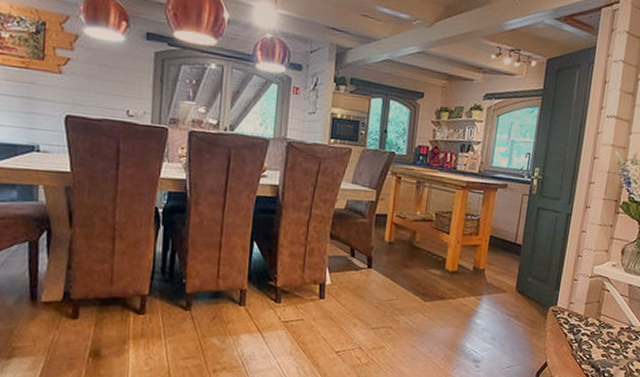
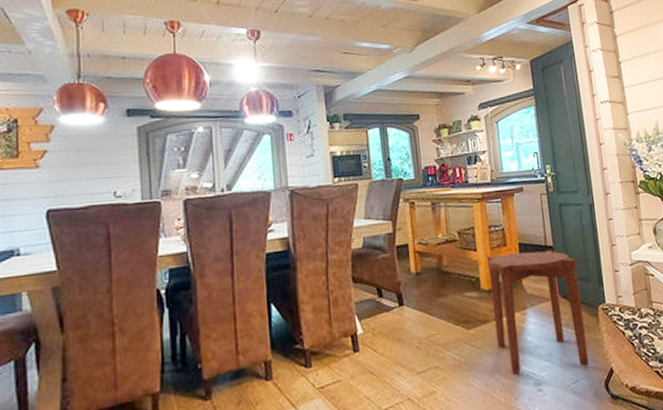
side table: none [448,241,540,356] -> present [487,250,589,374]

